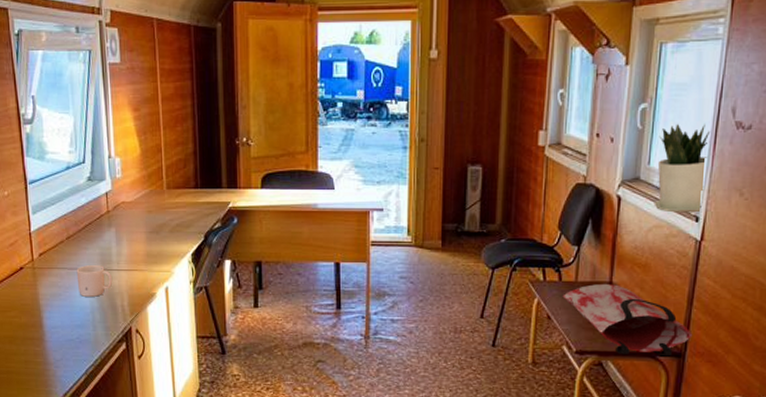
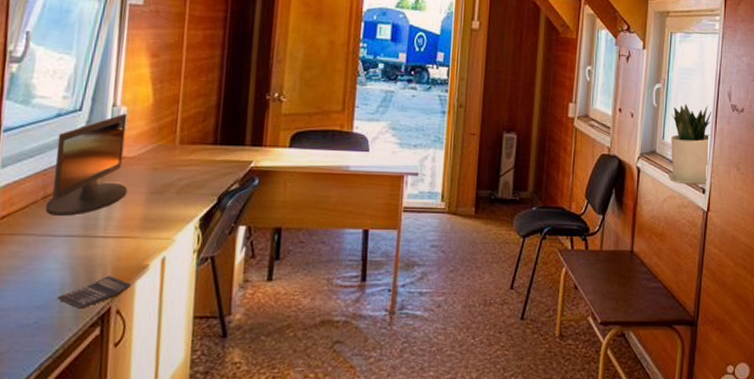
monitor: none [70,164,131,253] -> present [45,113,128,216]
mug: present [76,264,113,297] -> none [47,230,96,270]
calculator: none [90,302,144,328] -> present [57,276,131,309]
bag: present [563,283,693,357] -> none [589,252,703,325]

